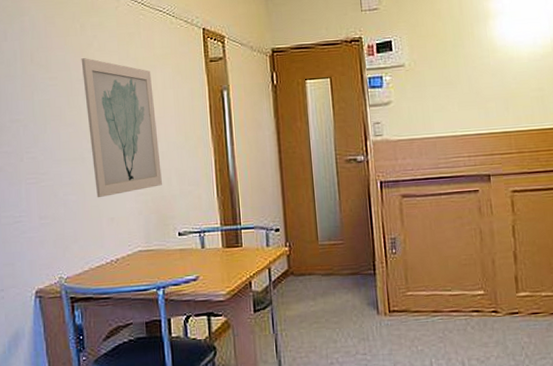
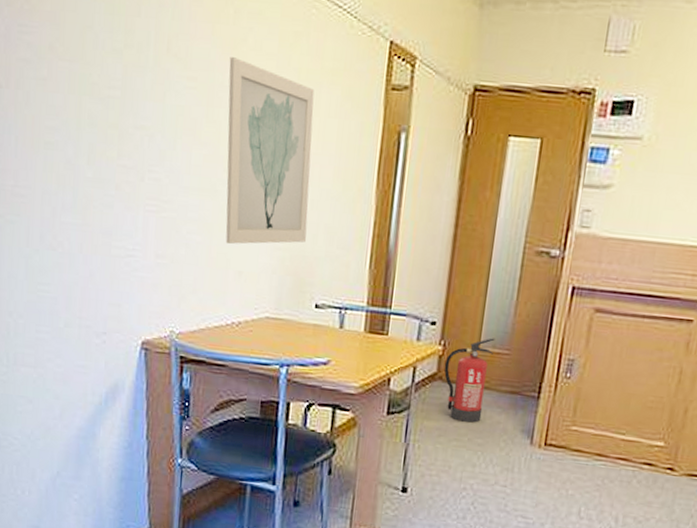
fire extinguisher: none [293,233,333,306] -> present [444,338,495,423]

